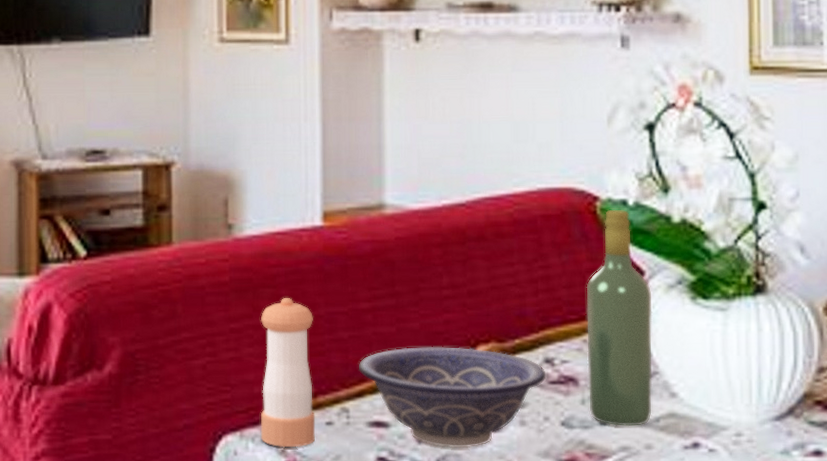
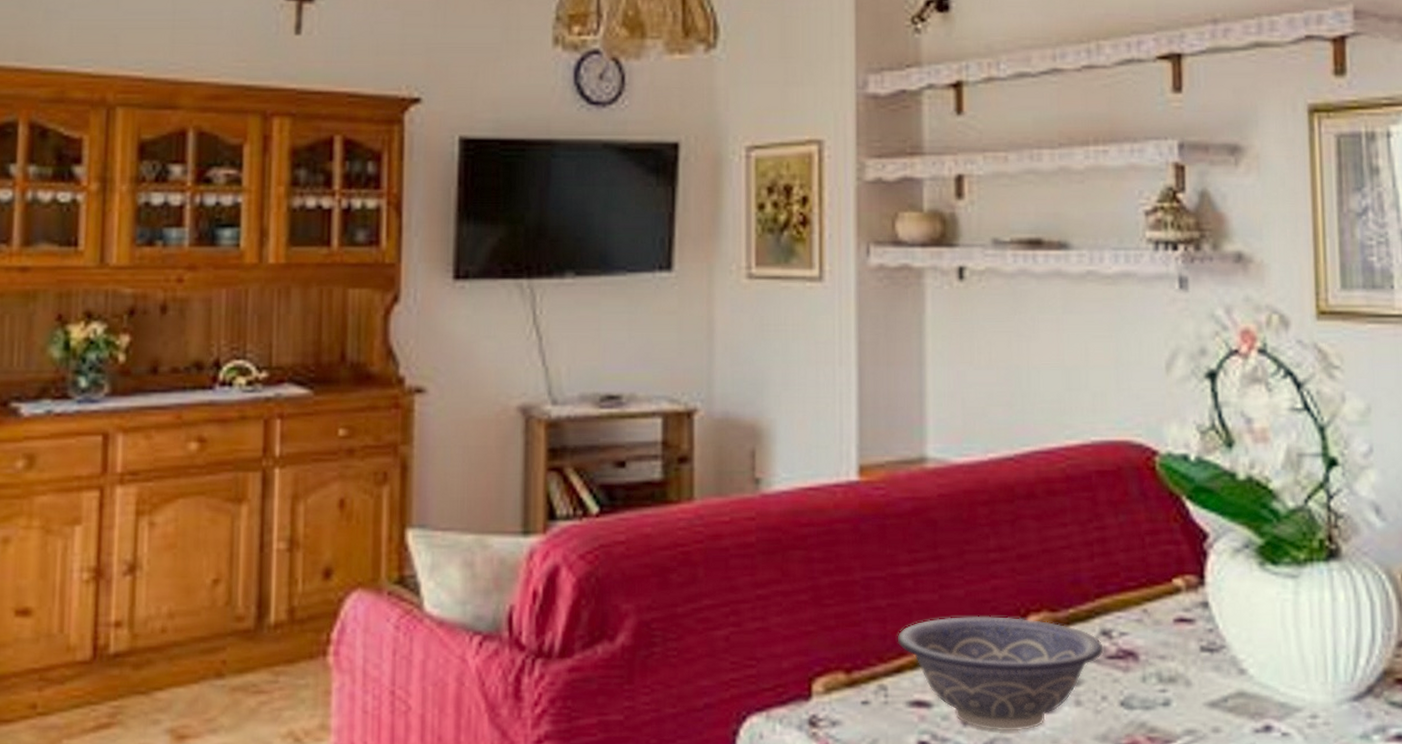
pepper shaker: present [260,298,316,448] -> none [789,561,850,730]
wine bottle: present [586,209,653,426] -> none [1145,465,1219,707]

